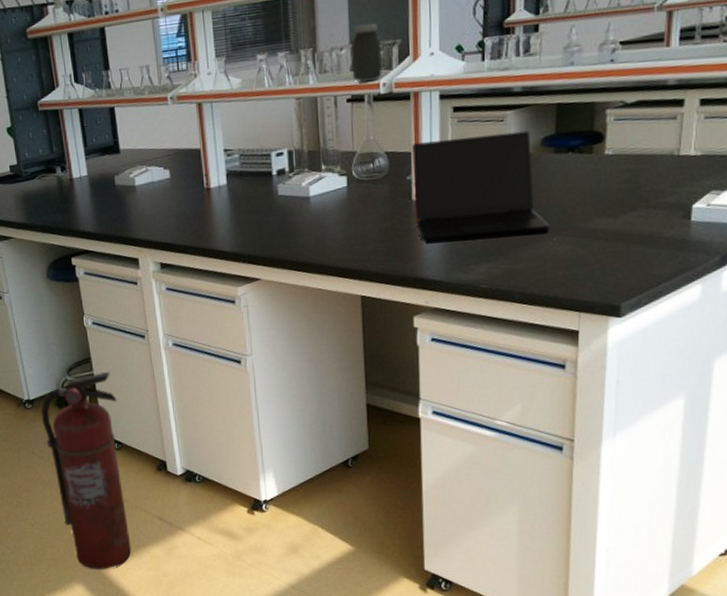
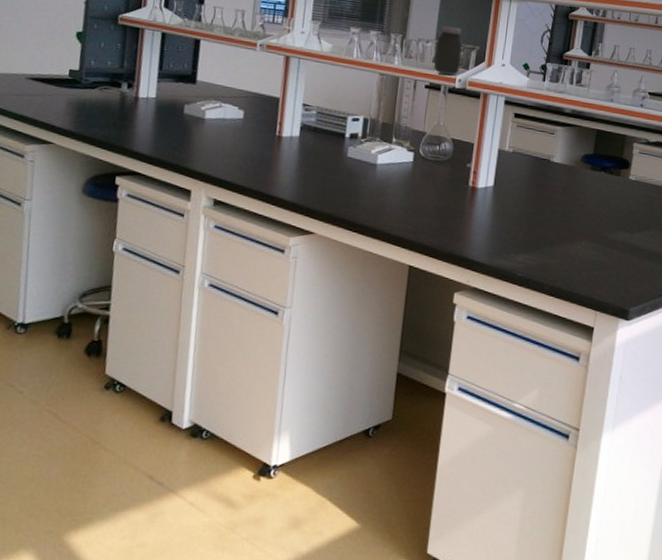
fire extinguisher: present [40,371,132,569] -> none [29,303,131,535]
laptop: present [412,130,550,243] -> none [469,136,580,236]

